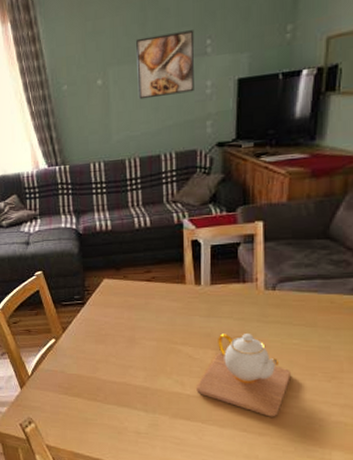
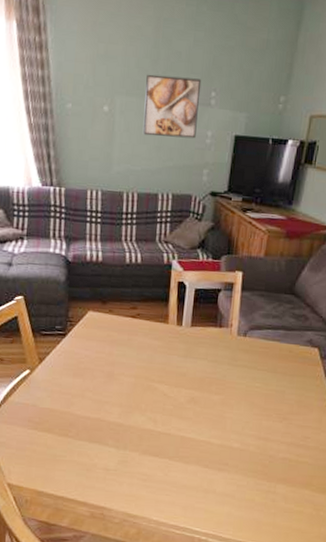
teapot: present [196,333,292,417] -> none [167,374,252,454]

